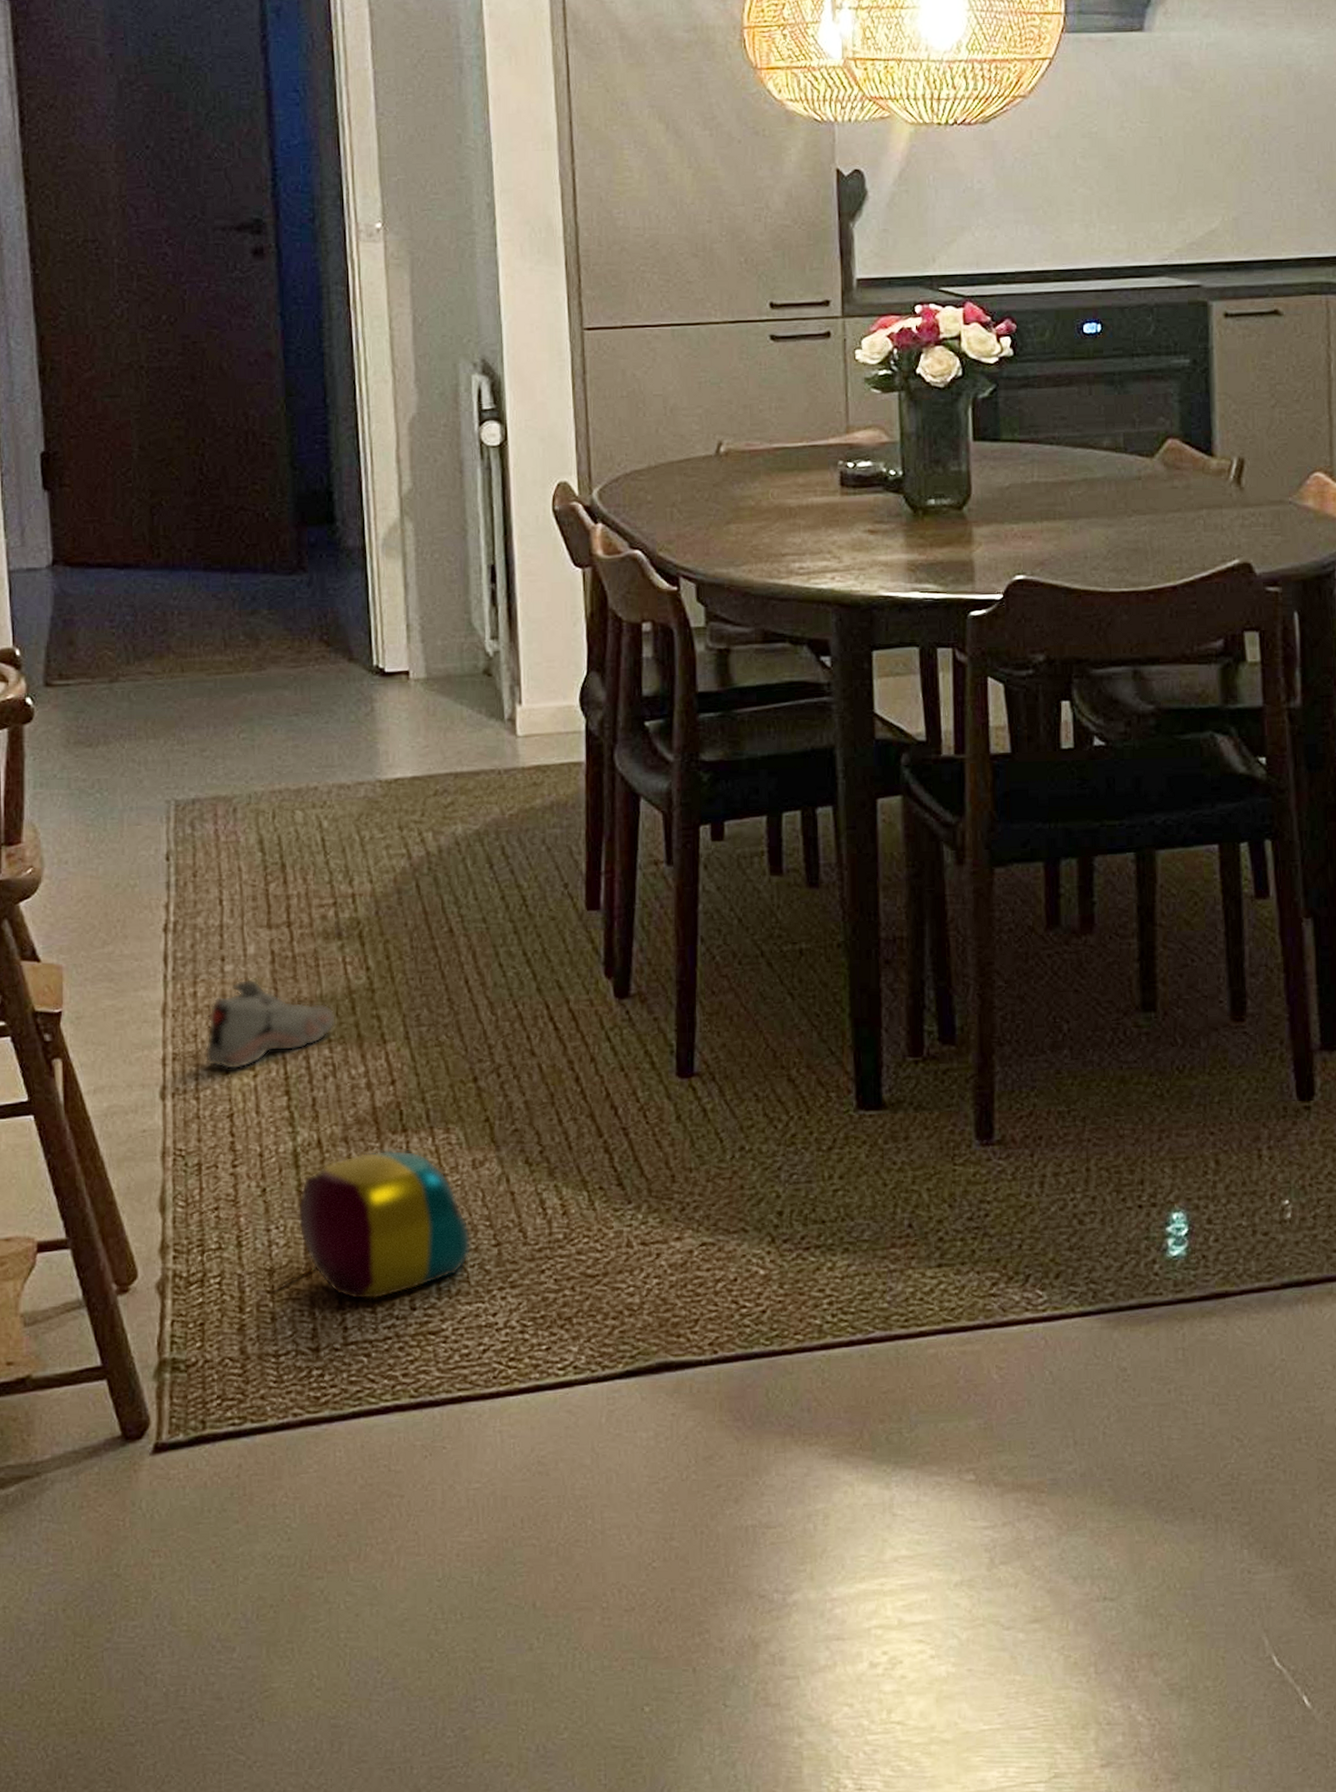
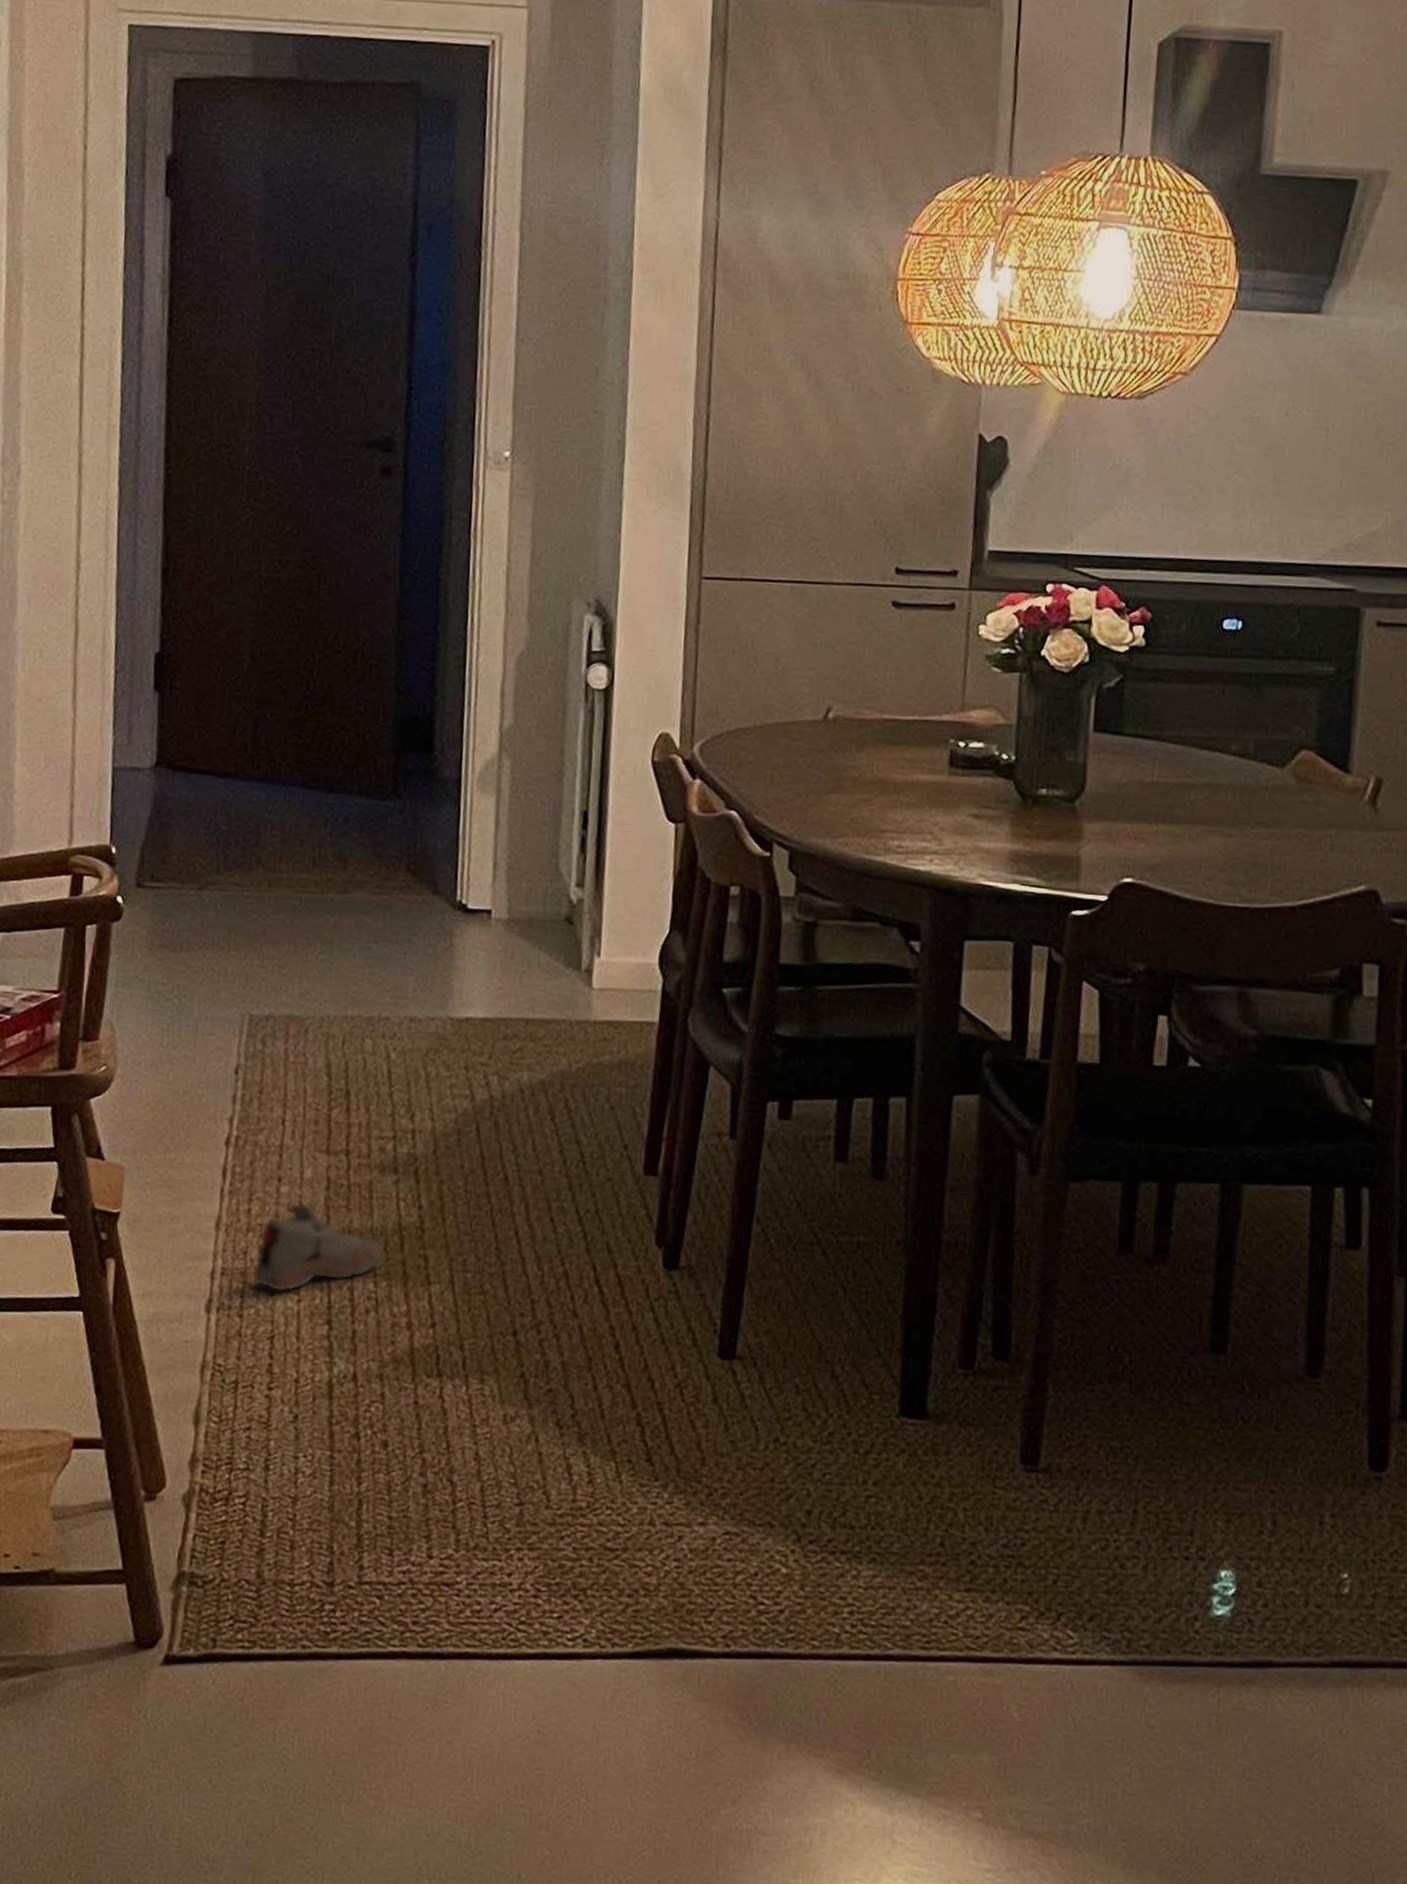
ball: present [298,1150,472,1300] -> none [325,1392,495,1543]

